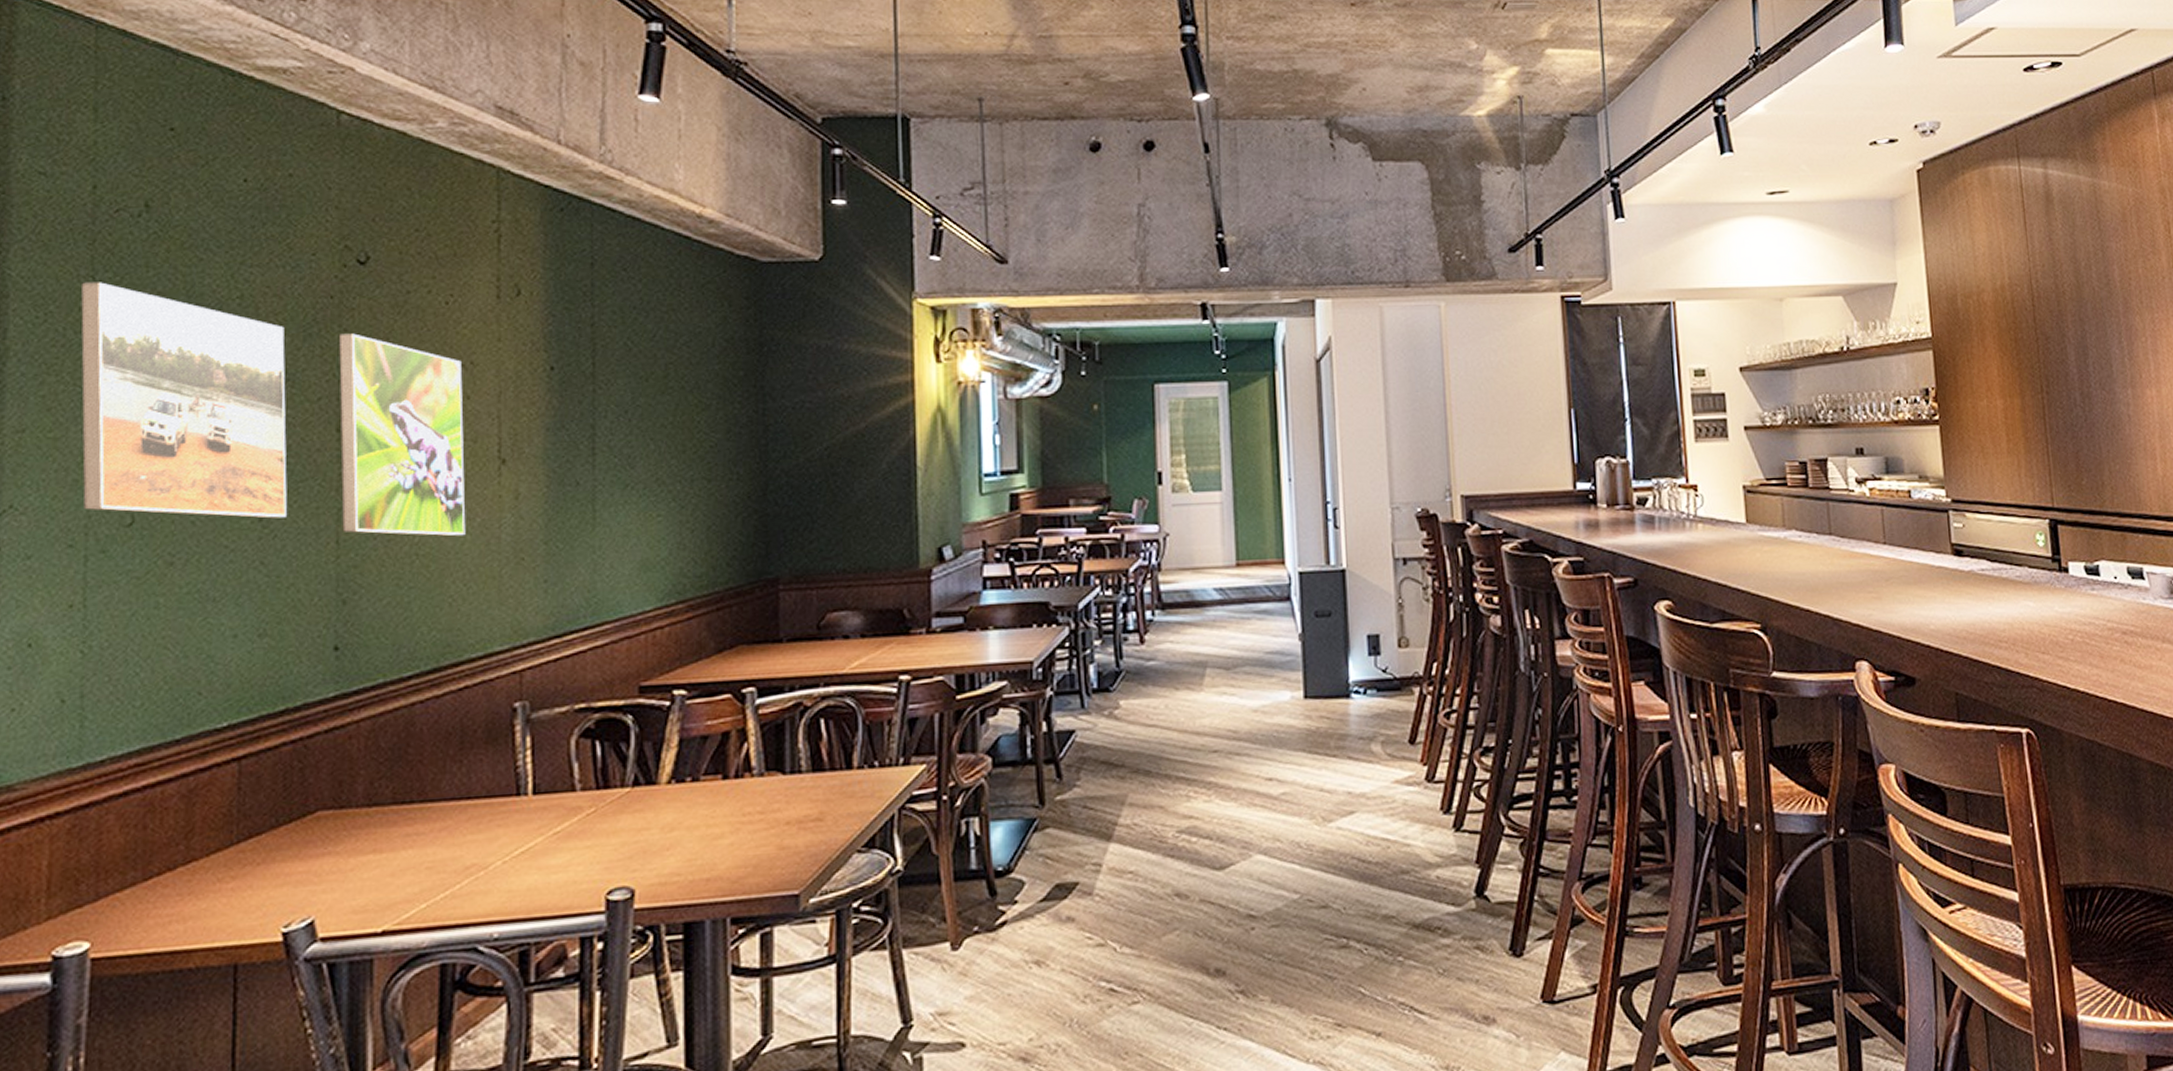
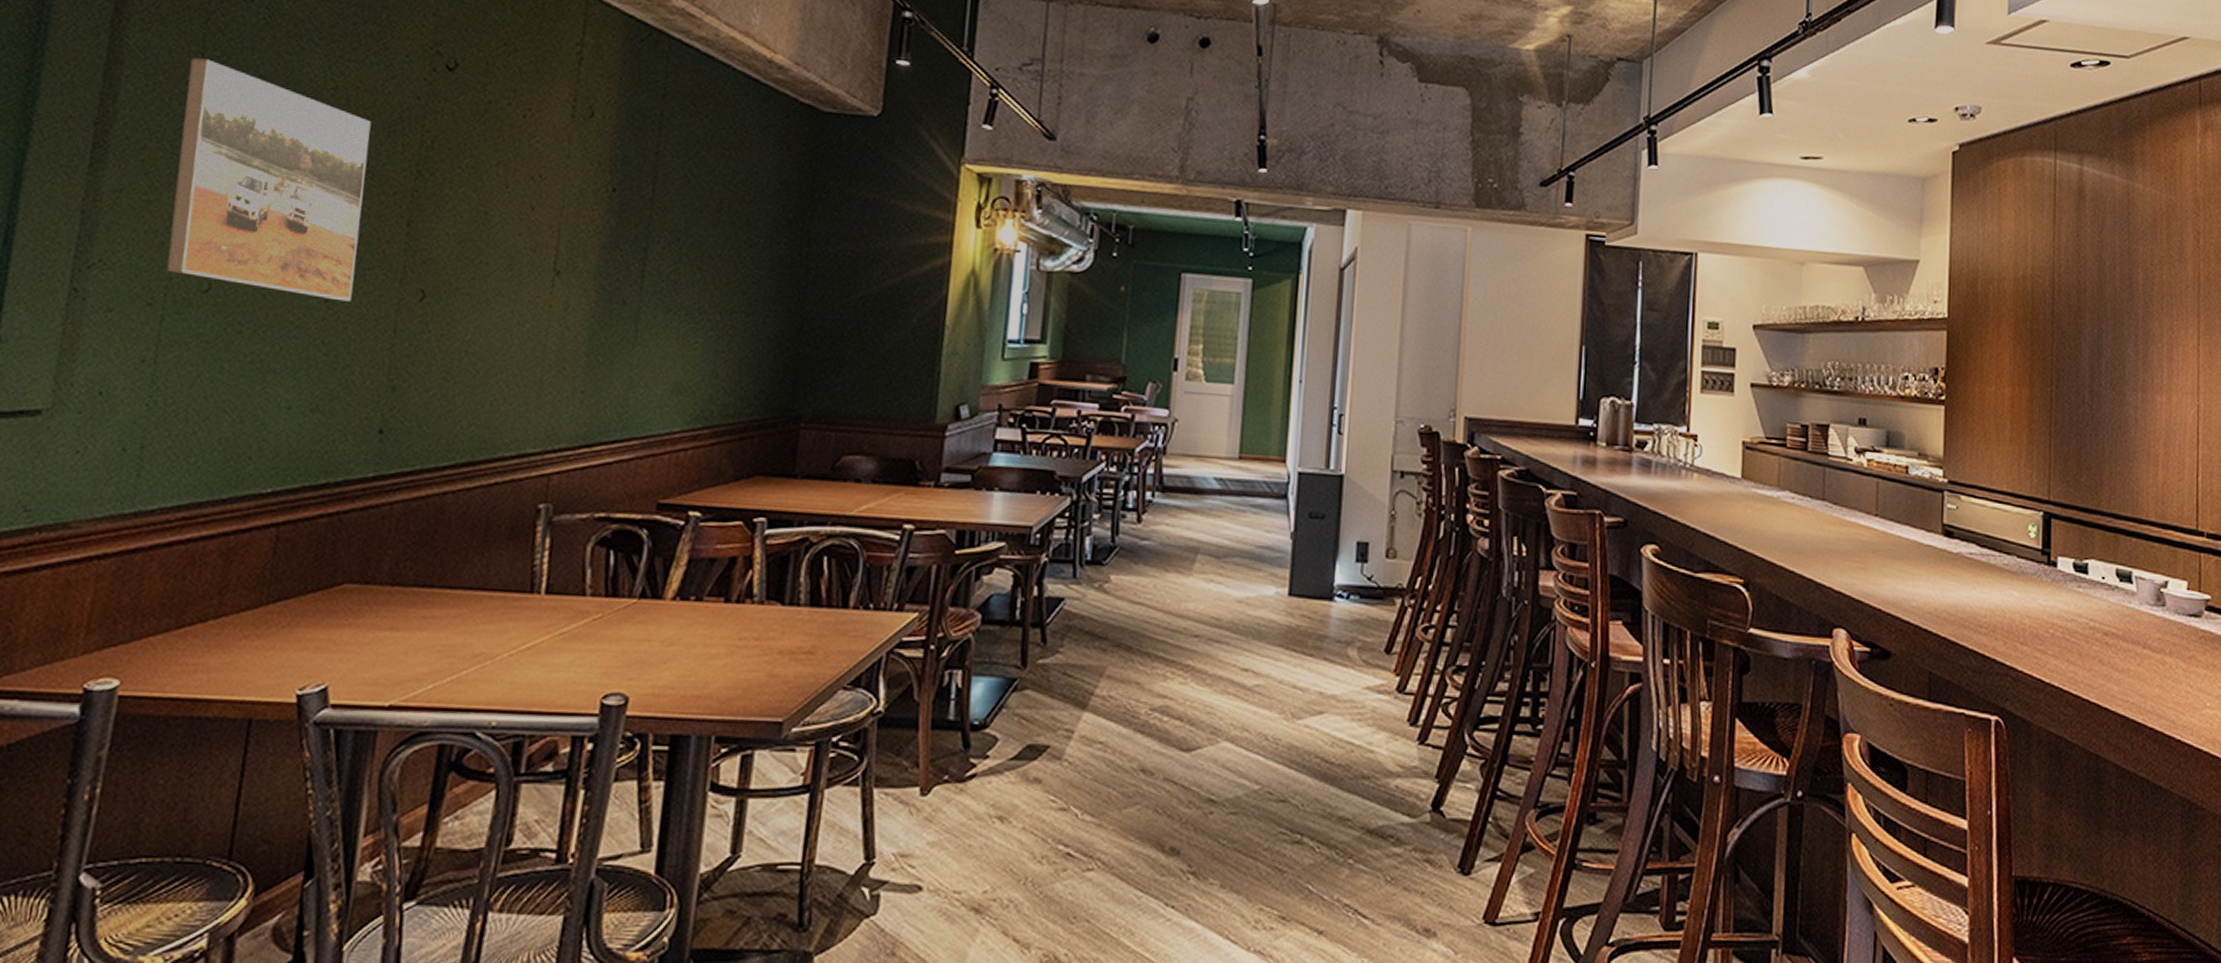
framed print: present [339,333,466,537] -> none [400,134,531,340]

